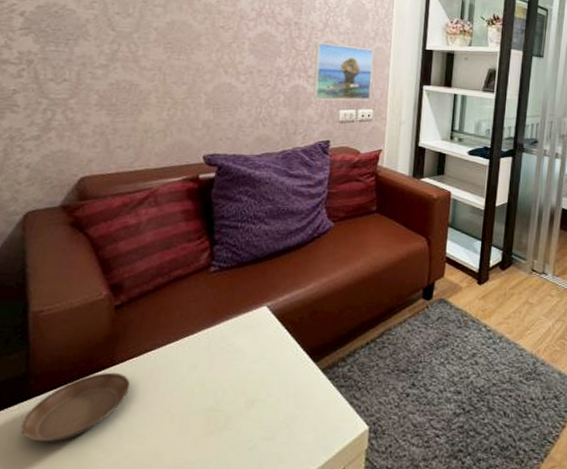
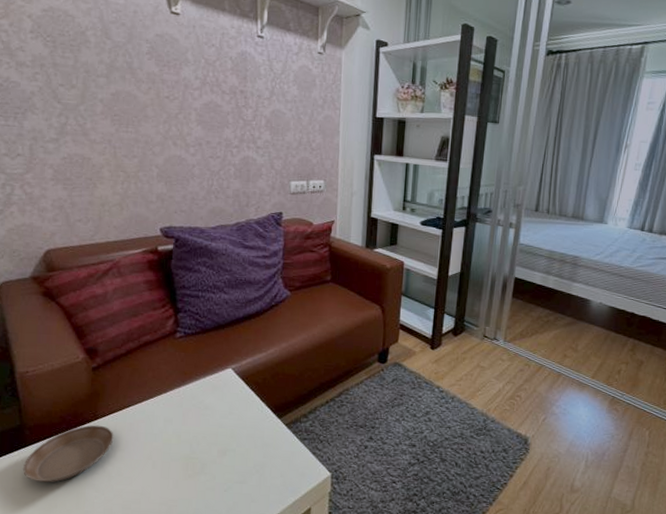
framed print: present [313,42,374,101] -> none [262,111,322,172]

